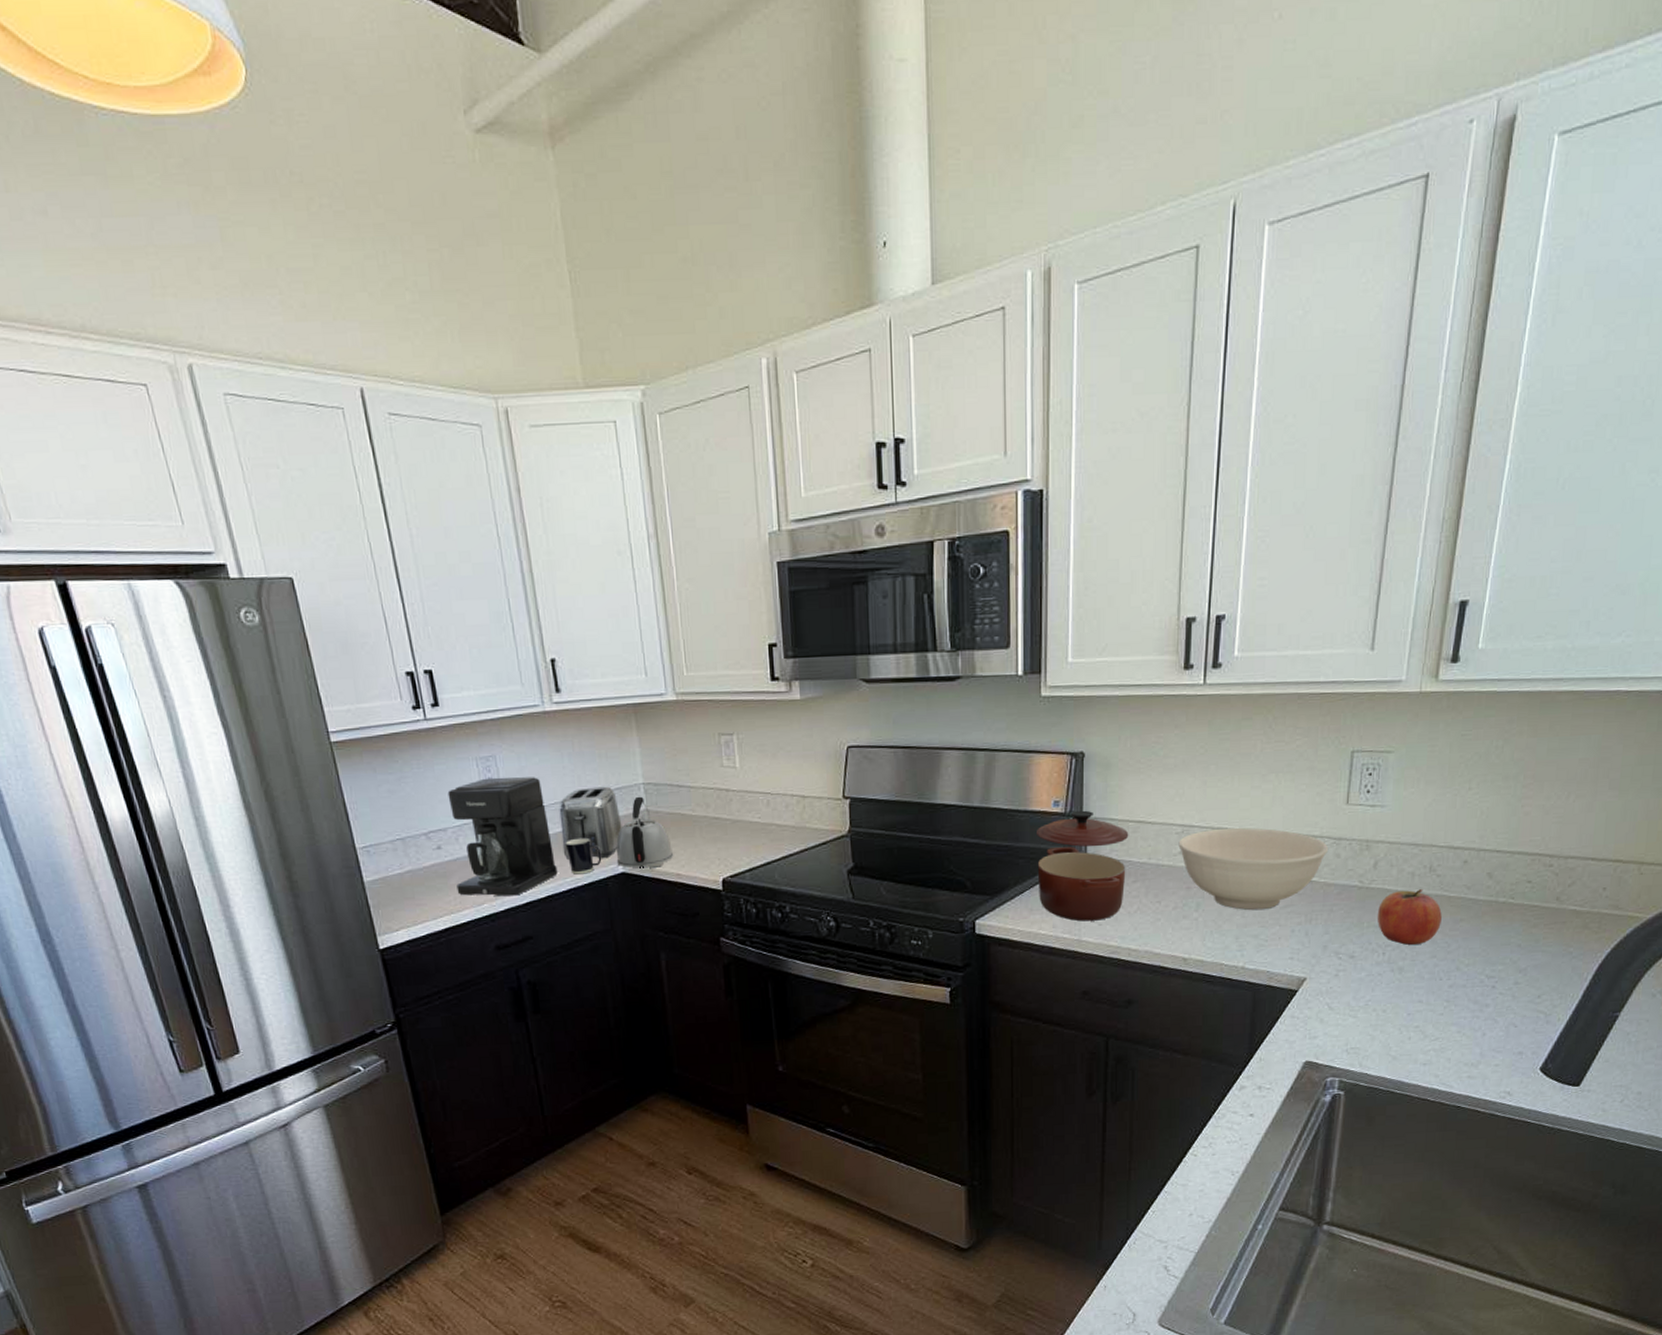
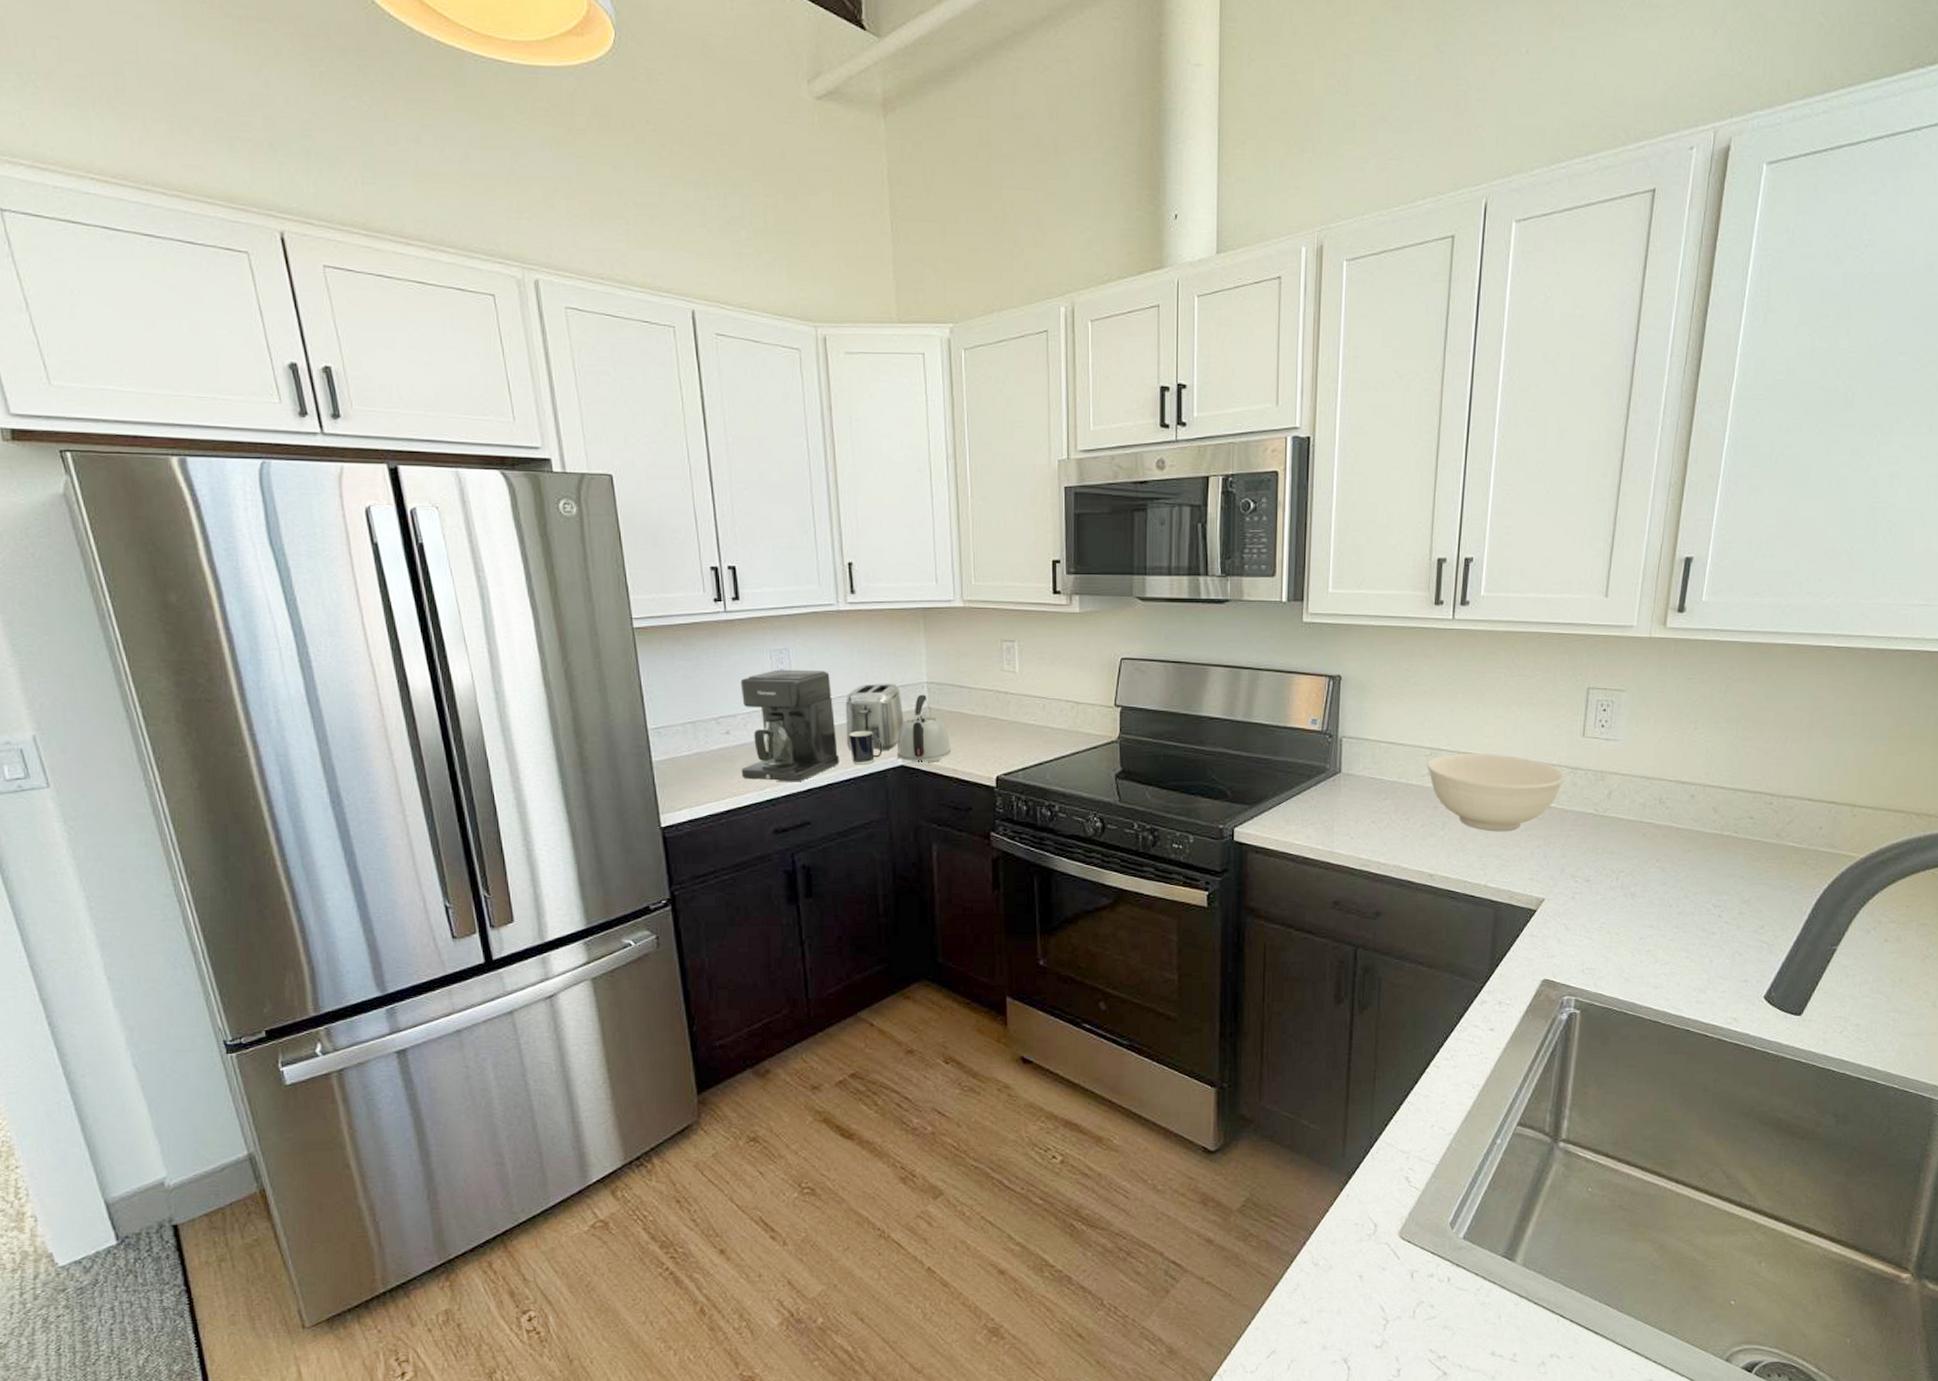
saucepan: present [1037,810,1129,922] -> none [1294,729,1381,834]
fruit: present [1377,889,1442,945] -> none [1610,820,1671,872]

